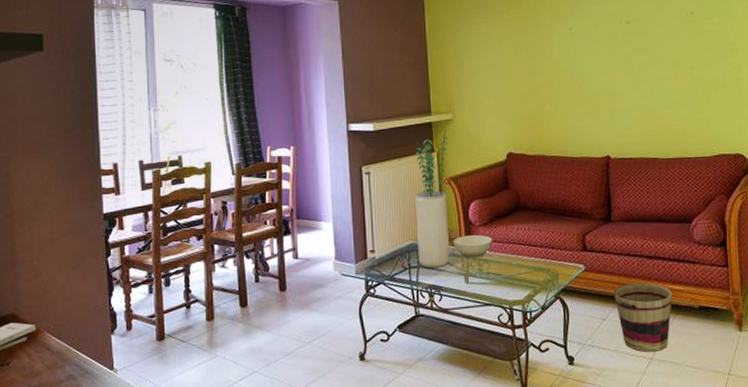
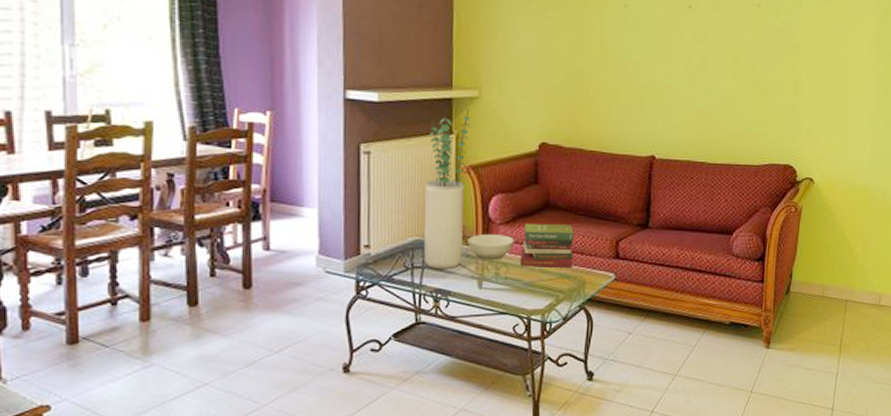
books: none [499,223,545,263] -> present [521,224,574,267]
basket: present [613,283,672,352] -> none [643,295,704,368]

